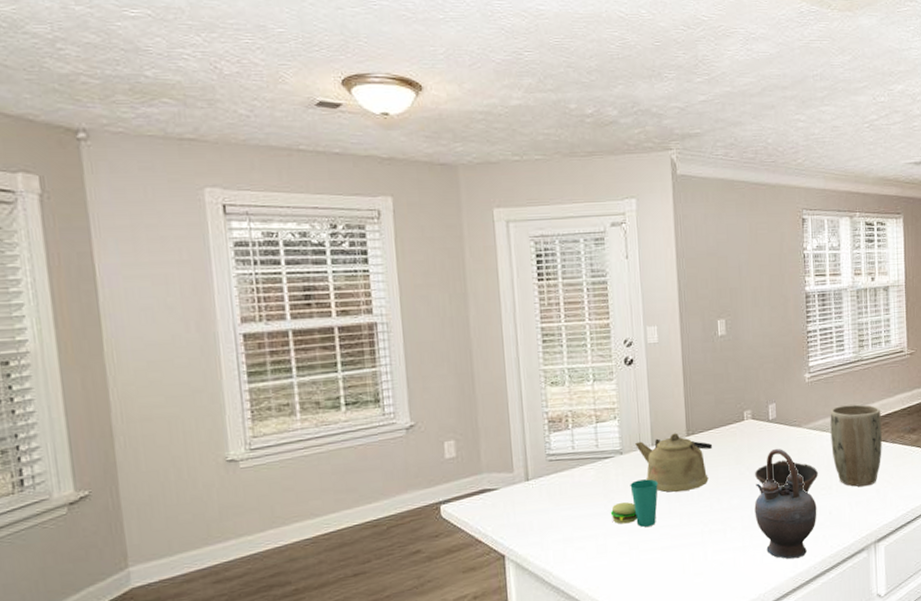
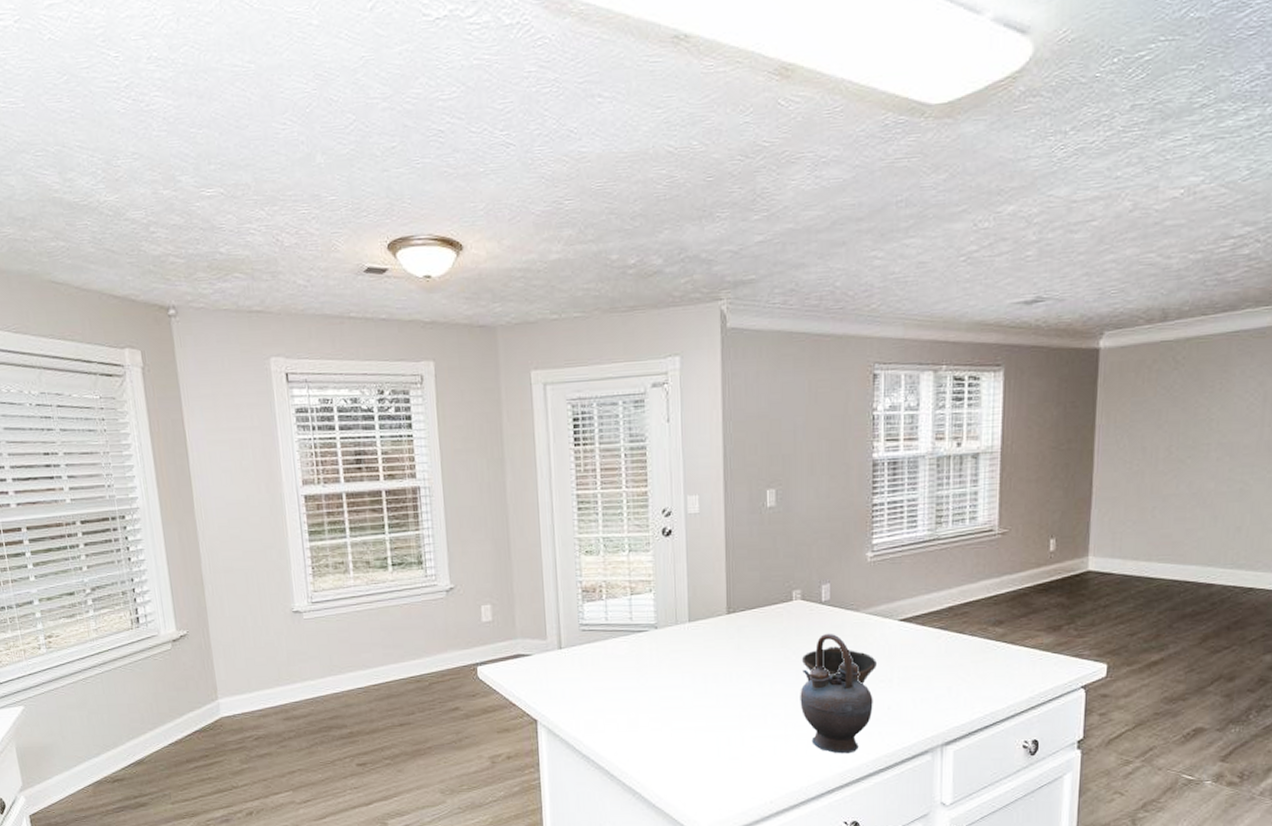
cup: present [610,479,658,528] -> none [643,656,694,706]
kettle: present [635,433,712,492] -> none [671,610,755,671]
plant pot: present [830,404,883,487] -> none [894,589,960,683]

